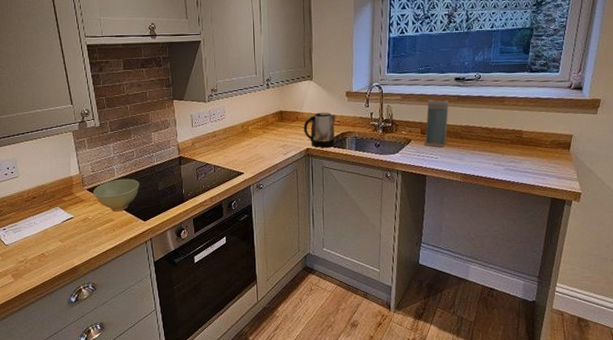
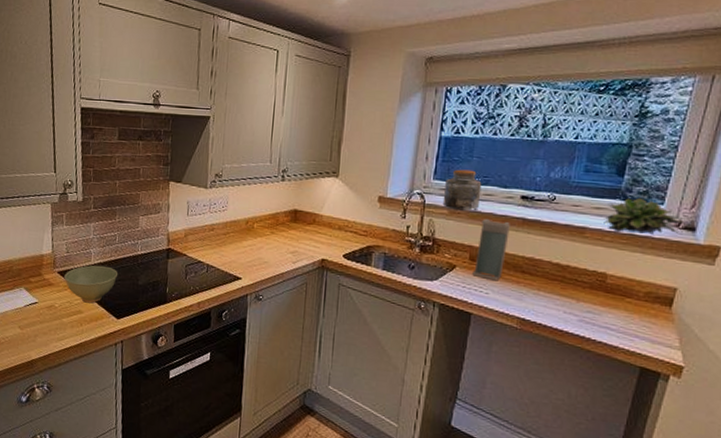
kettle: present [303,112,336,148] -> none [320,217,363,262]
jar: none [396,62,425,95] -> present [442,169,482,211]
succulent plant: none [517,69,575,98] -> present [604,197,685,235]

